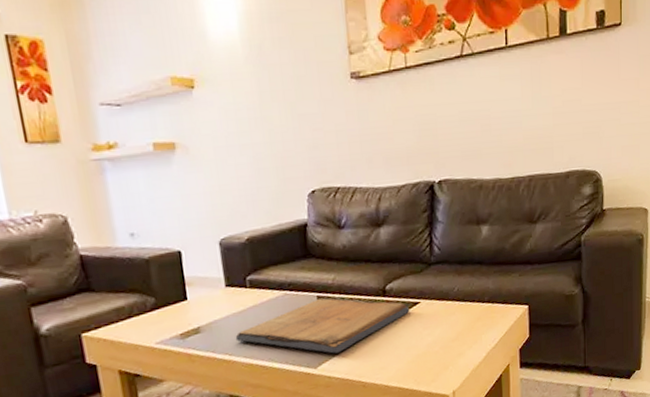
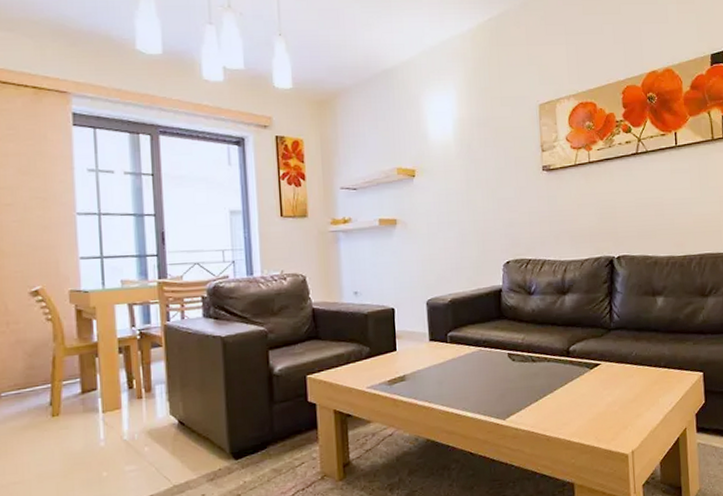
religious icon: present [235,298,410,354] -> none [435,356,592,407]

